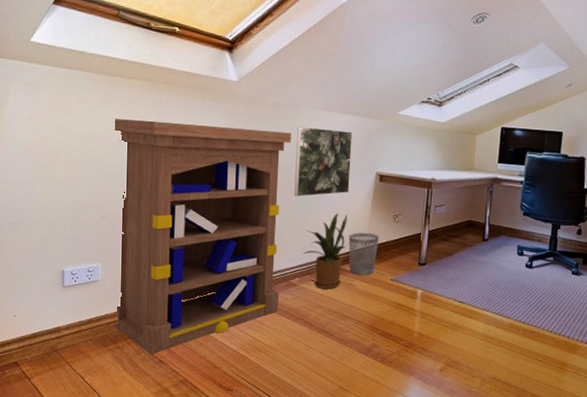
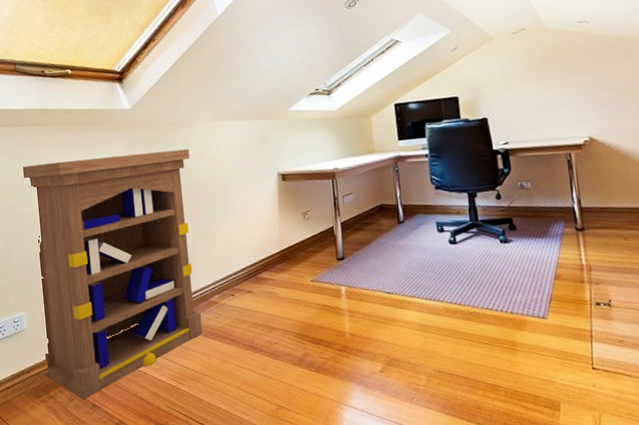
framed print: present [294,126,353,197] -> none [194,136,254,211]
house plant: present [304,213,348,290] -> none [216,220,262,303]
wastebasket: present [348,232,379,276] -> none [261,235,293,282]

